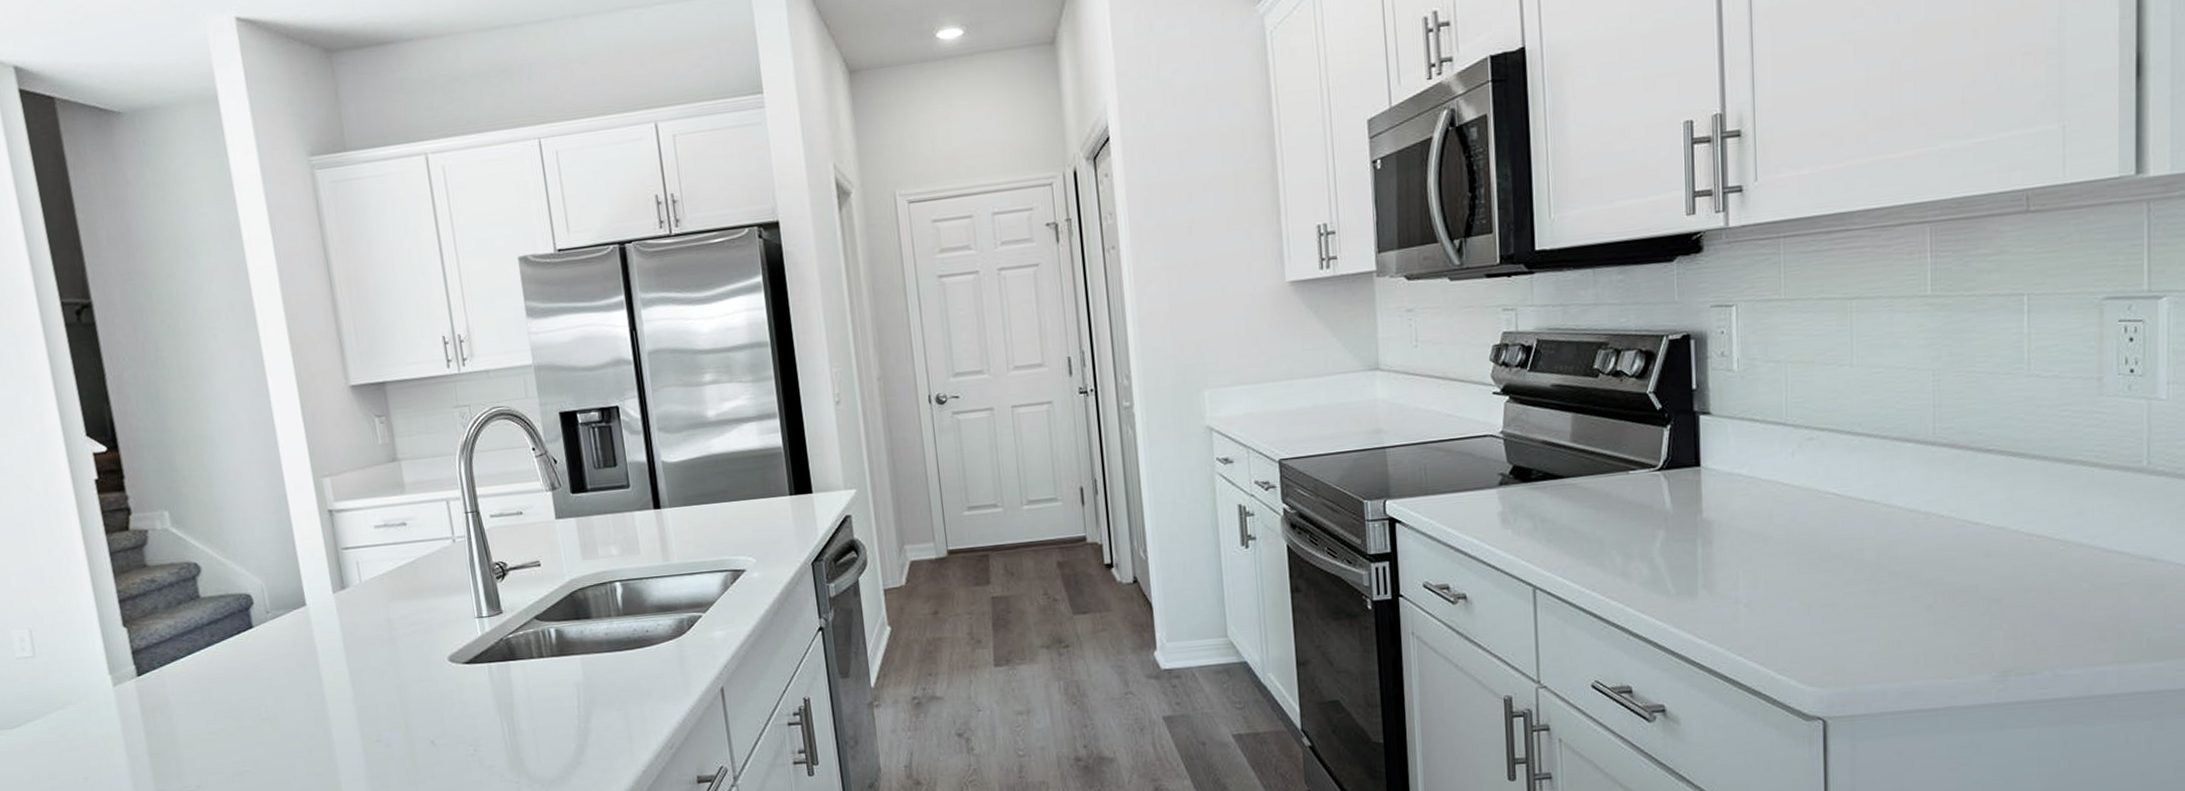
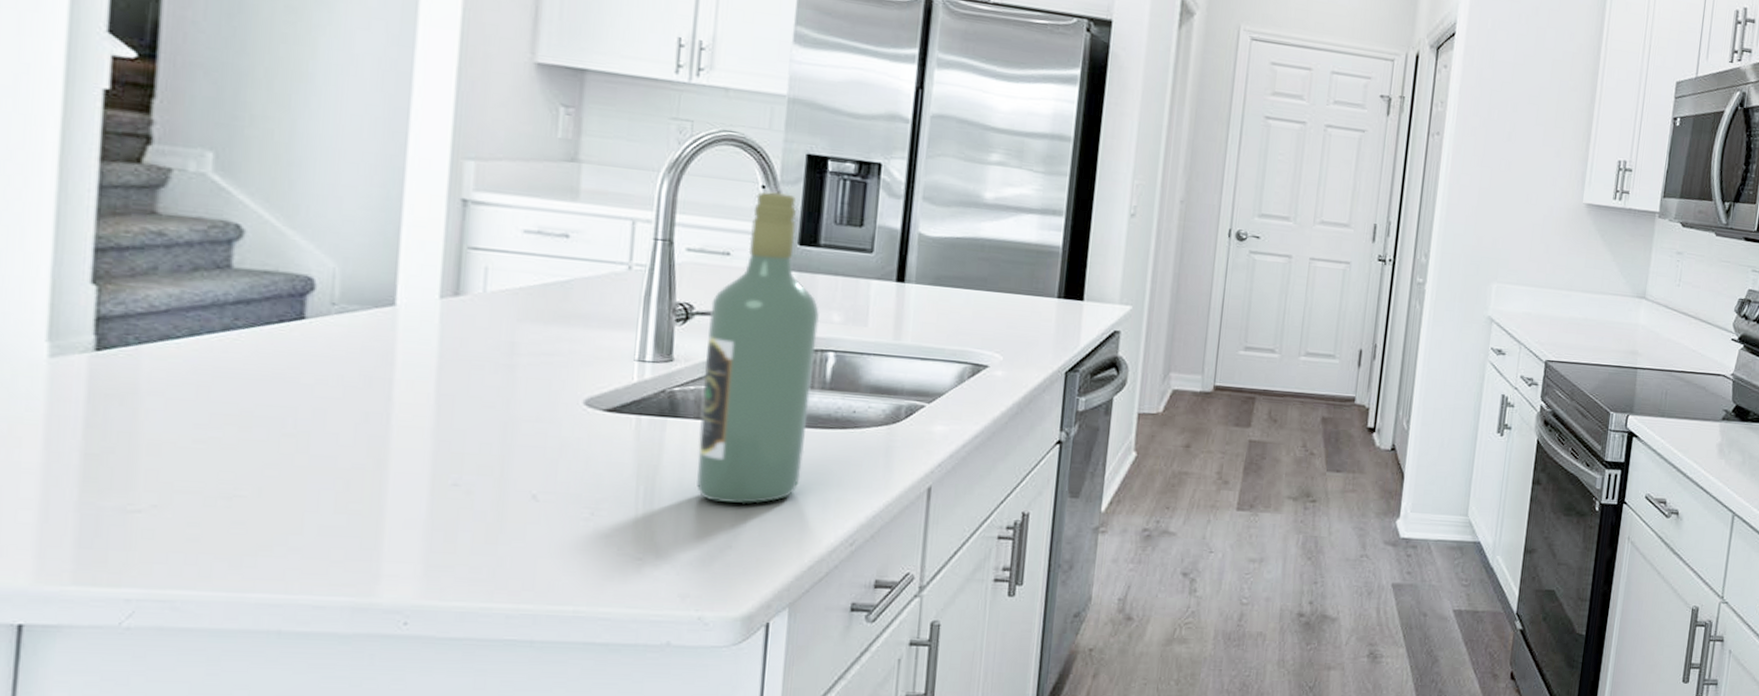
wine bottle: none [518,450,619,726] -> present [696,191,820,504]

